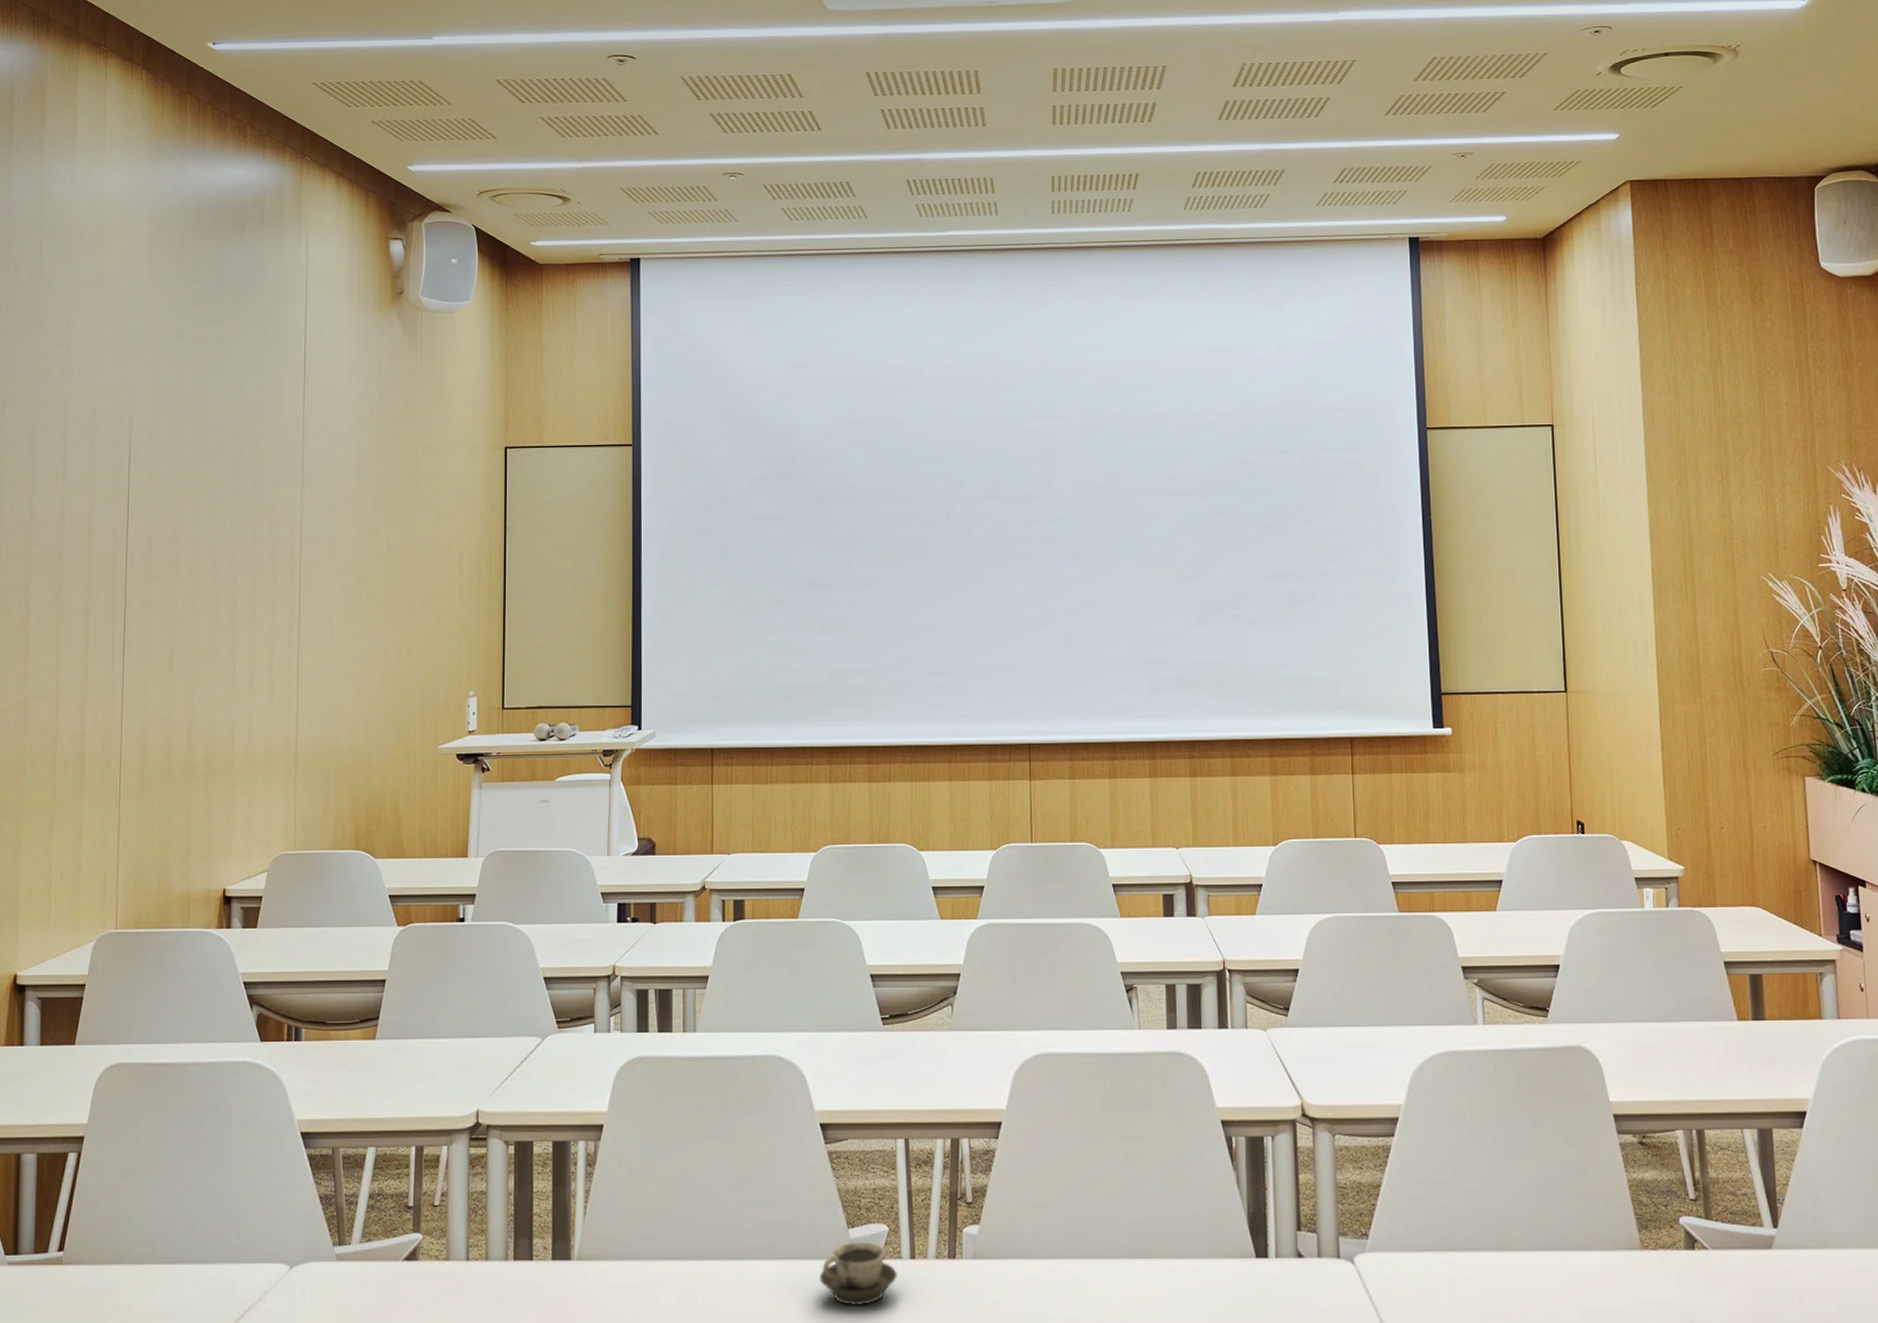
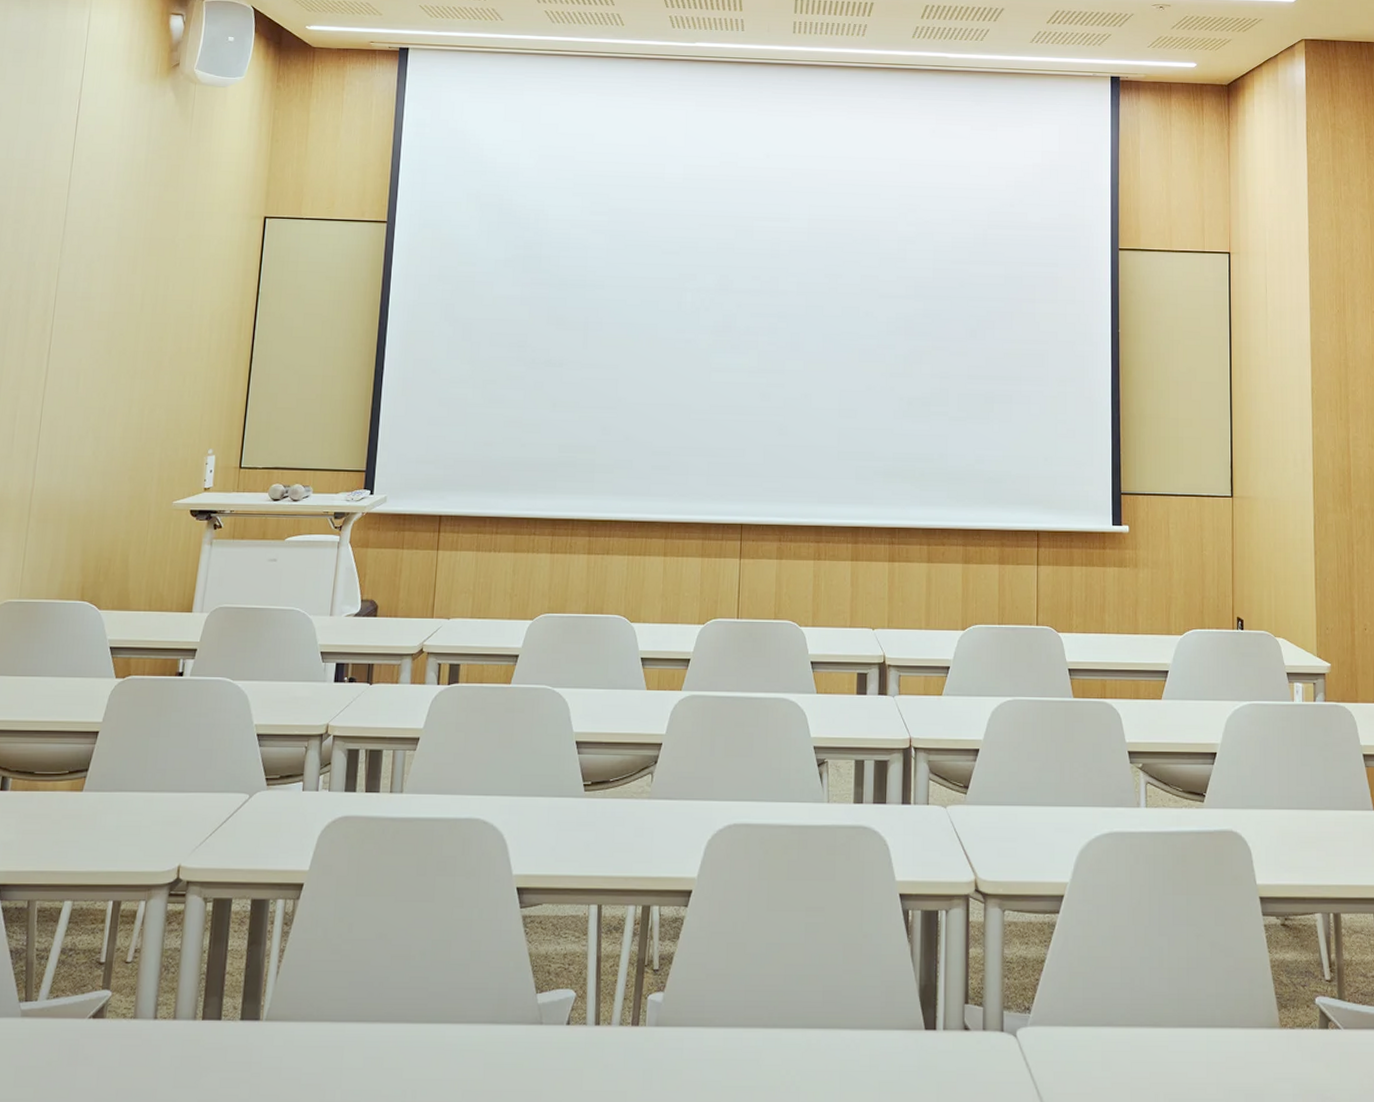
cup: present [820,1241,897,1307] -> none [505,1007,581,1073]

